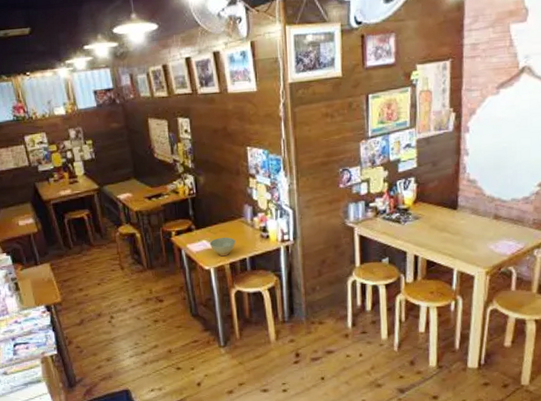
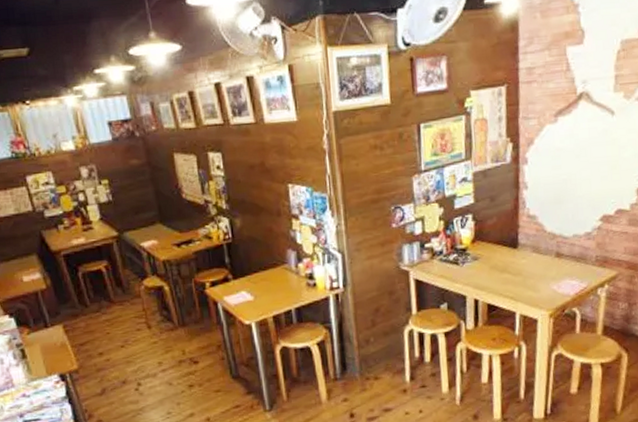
bowl: present [209,237,236,257] -> none [249,286,279,309]

